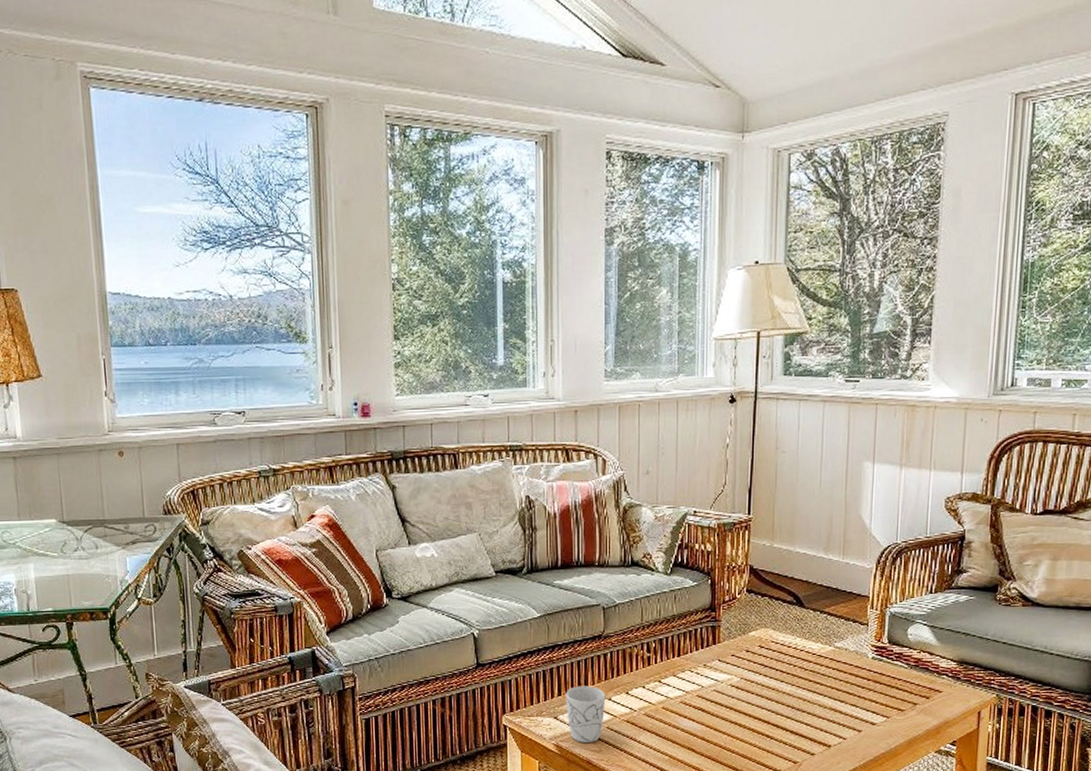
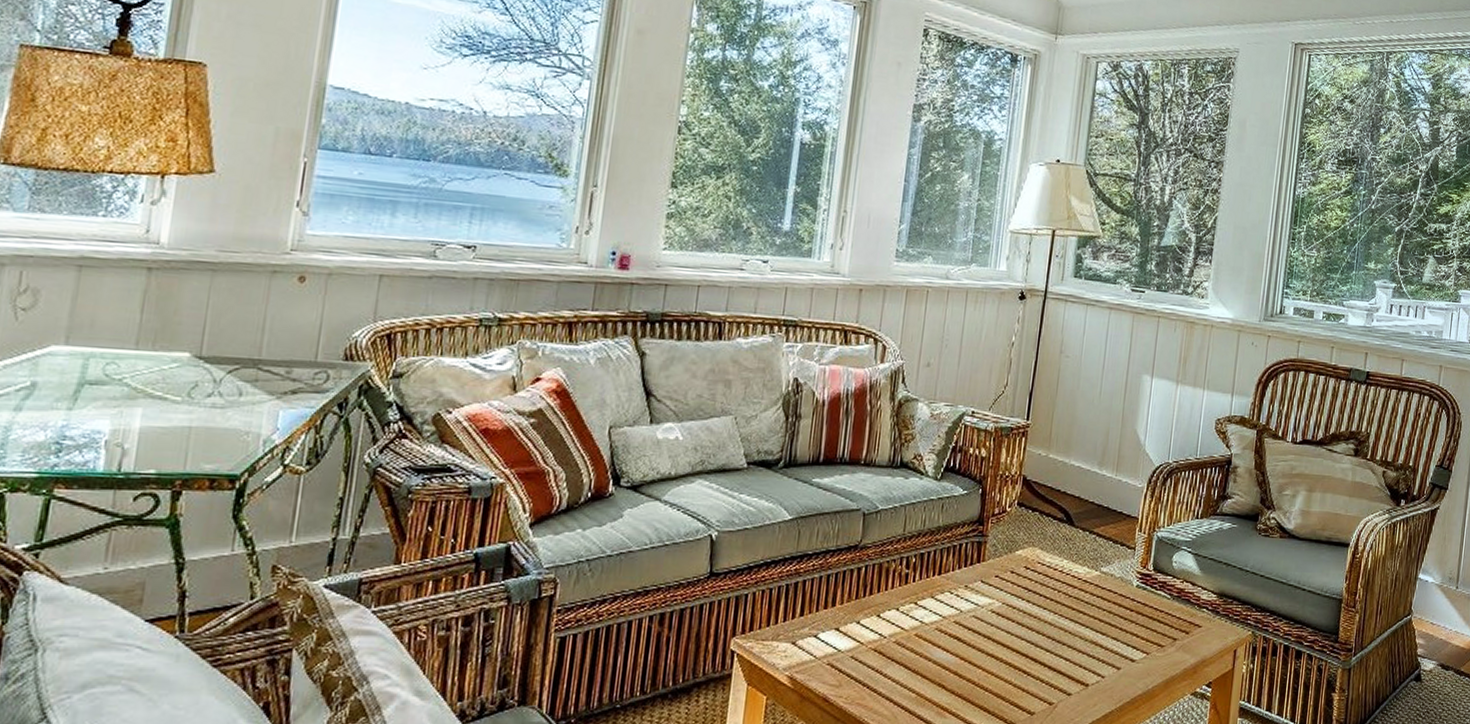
mug: present [566,686,606,742] -> none [807,605,854,675]

